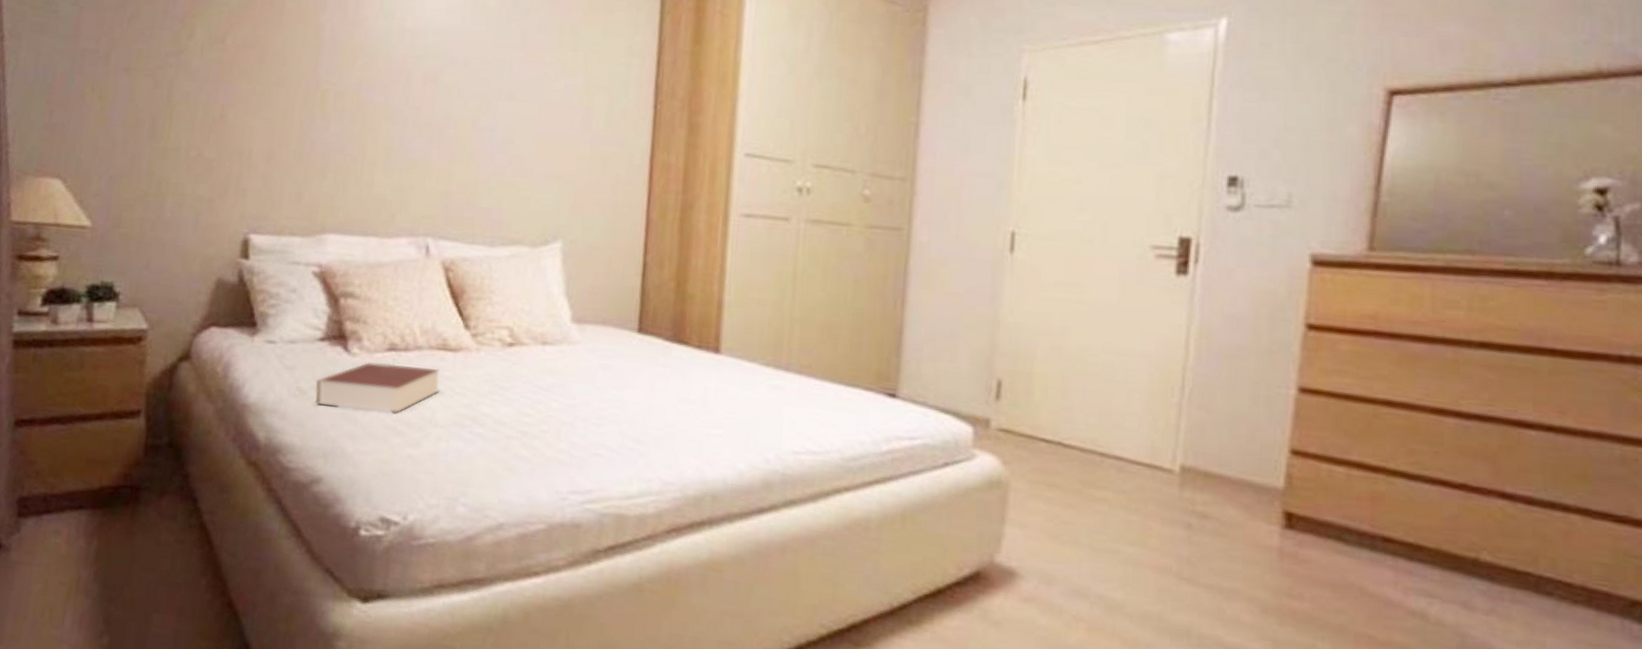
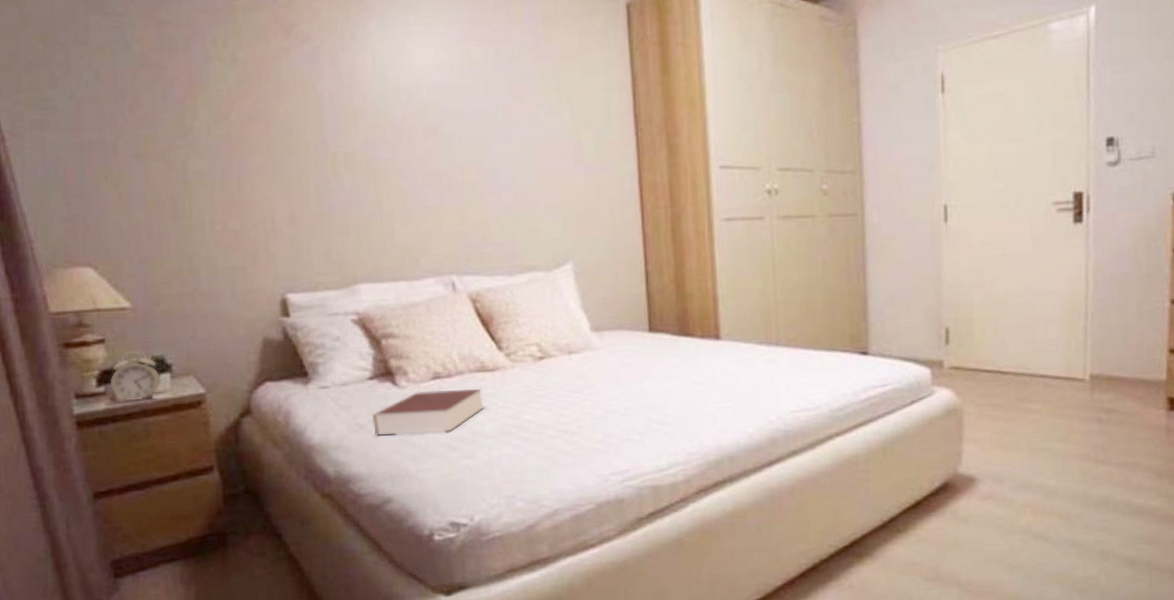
alarm clock: none [55,273,107,327] -> present [111,351,161,402]

